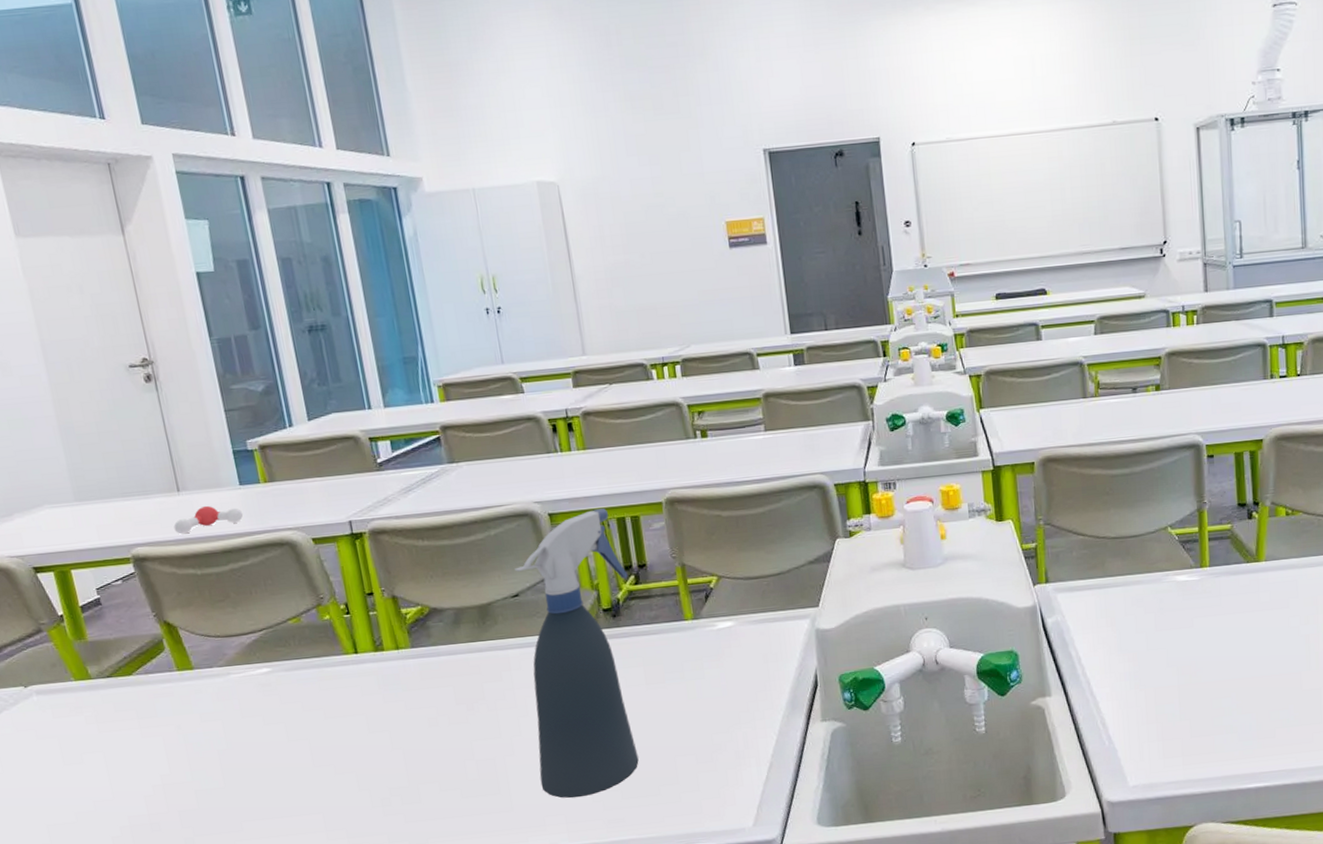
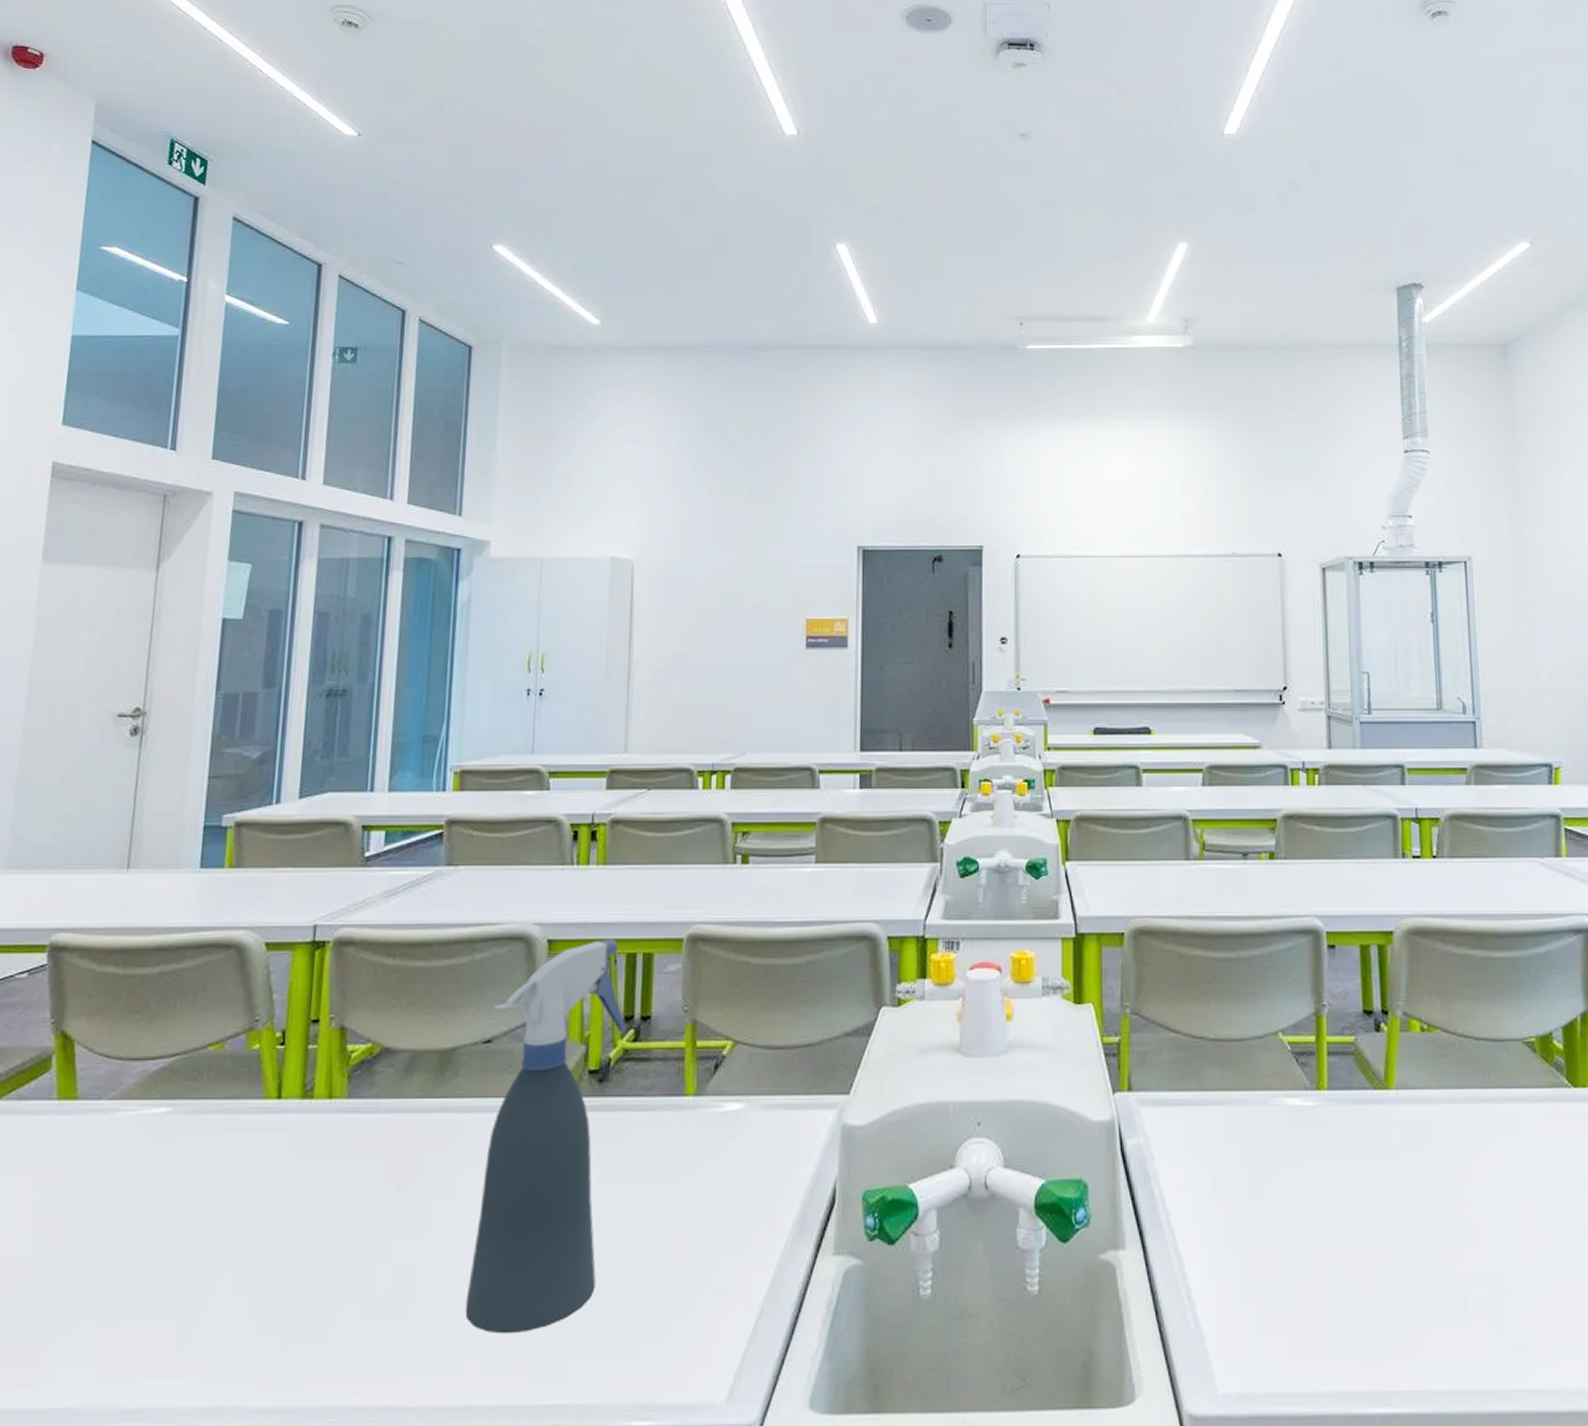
molecular model: present [173,505,244,535] -> none [109,889,195,922]

